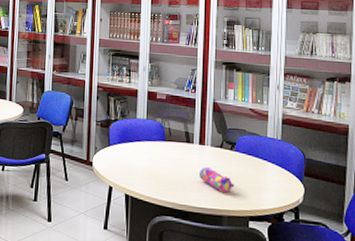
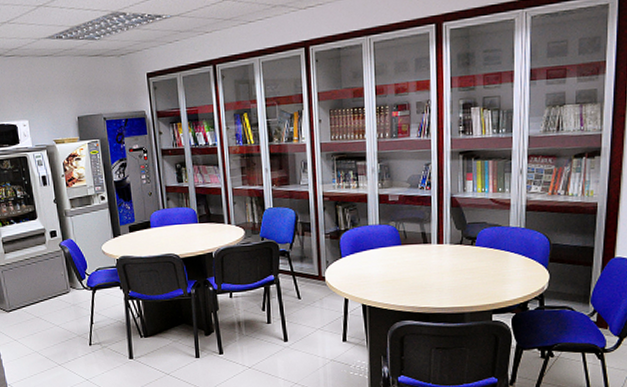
pencil case: present [200,166,235,193] -> none [439,265,476,289]

